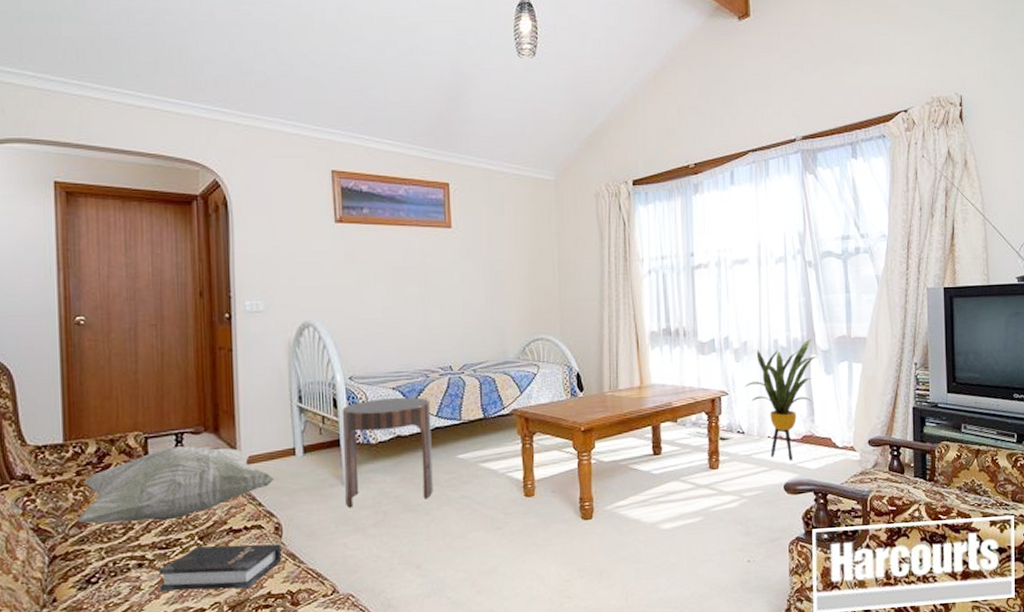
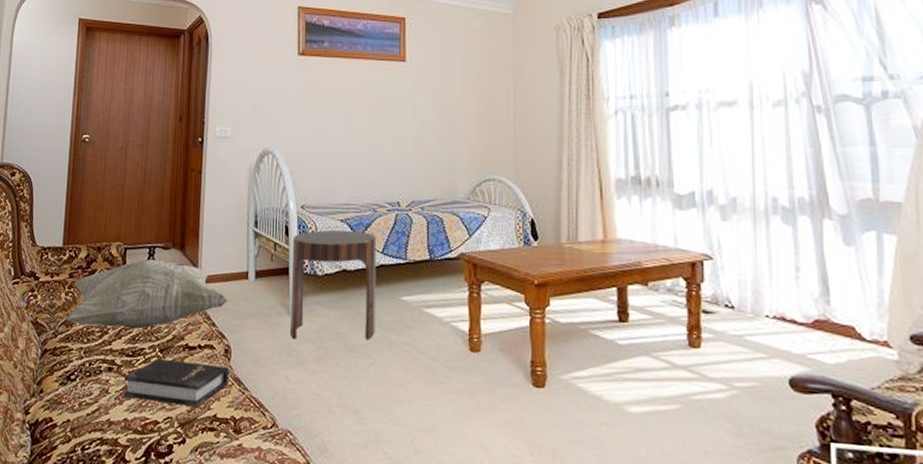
house plant: present [744,339,818,460] -> none [733,200,833,349]

